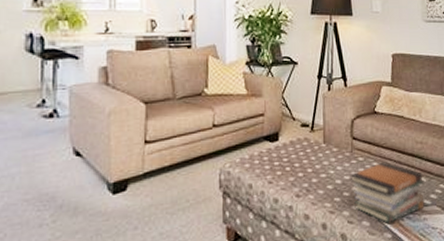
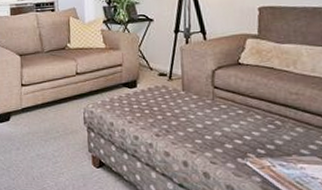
book stack: present [350,161,425,224] -> none [211,110,301,168]

